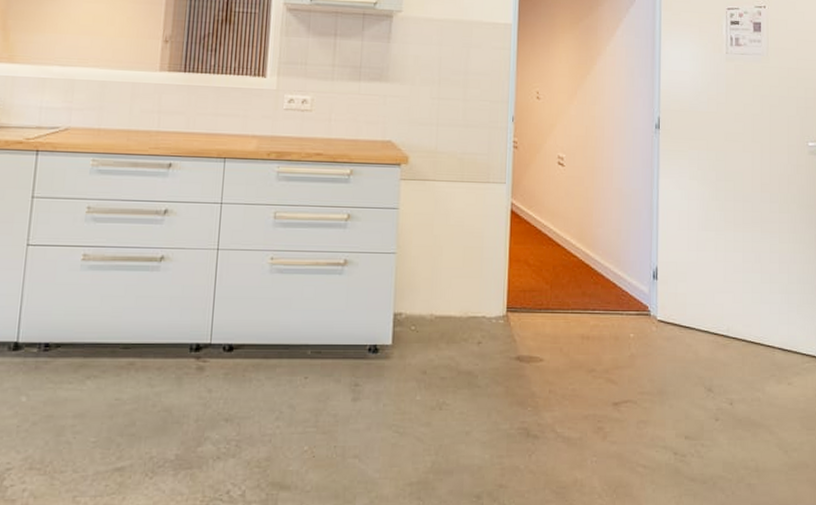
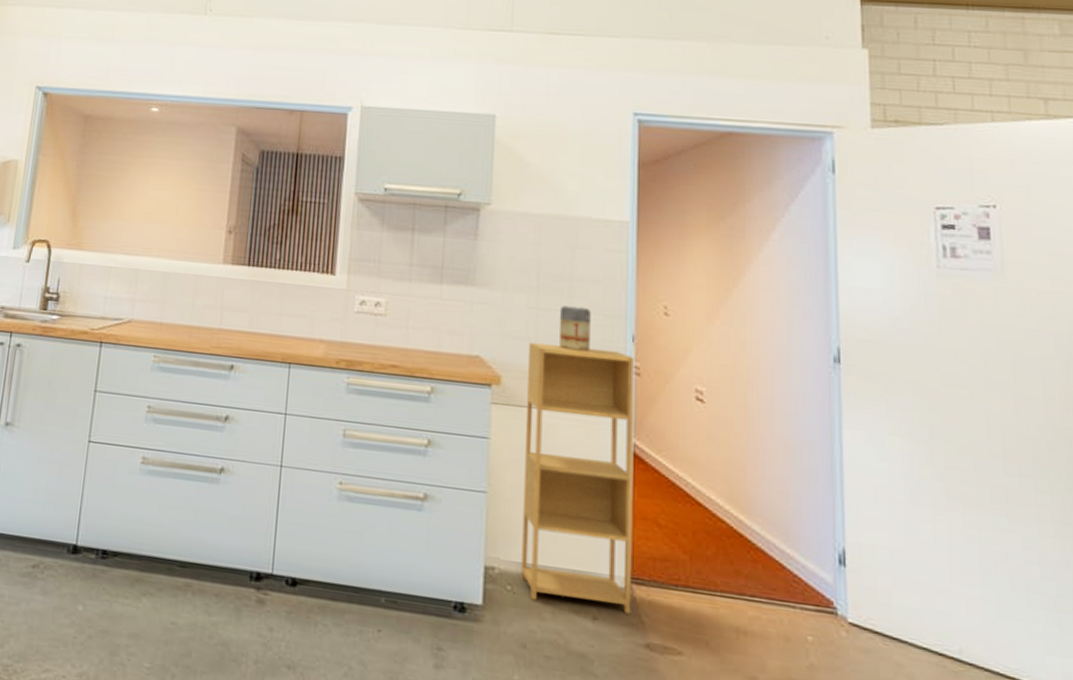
shelving unit: none [423,127,513,336] -> present [521,343,634,614]
canister: none [456,95,481,132] -> present [559,305,591,352]

